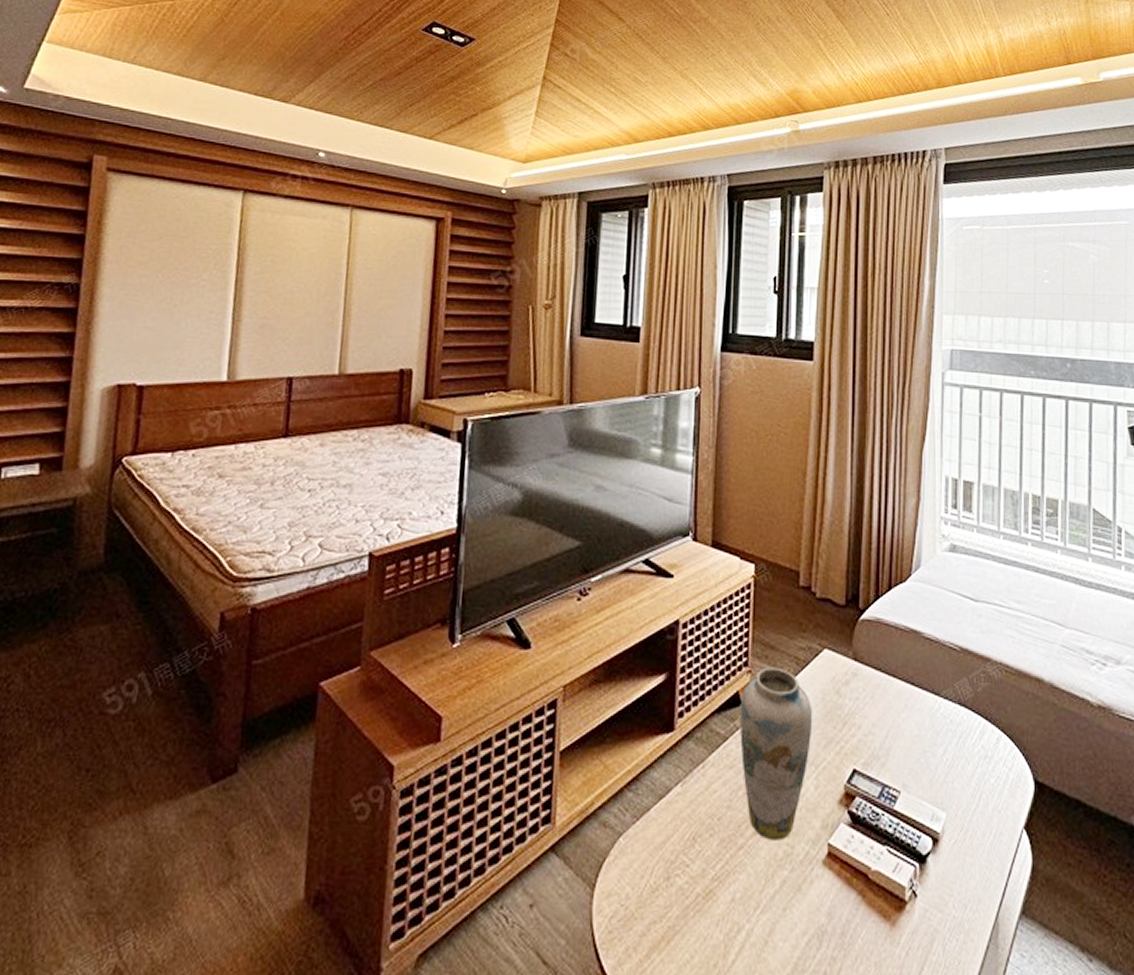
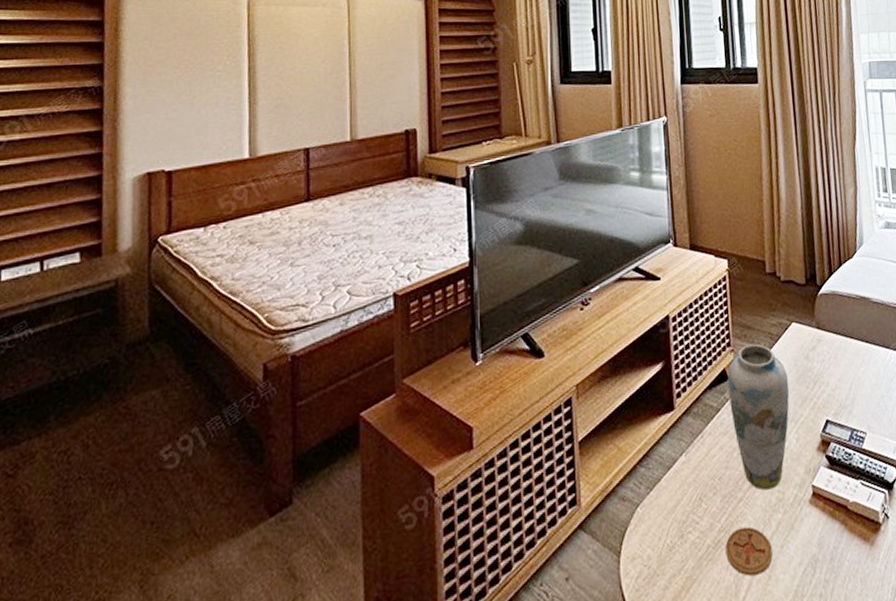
coaster: none [717,880,772,939] -> present [725,527,773,577]

